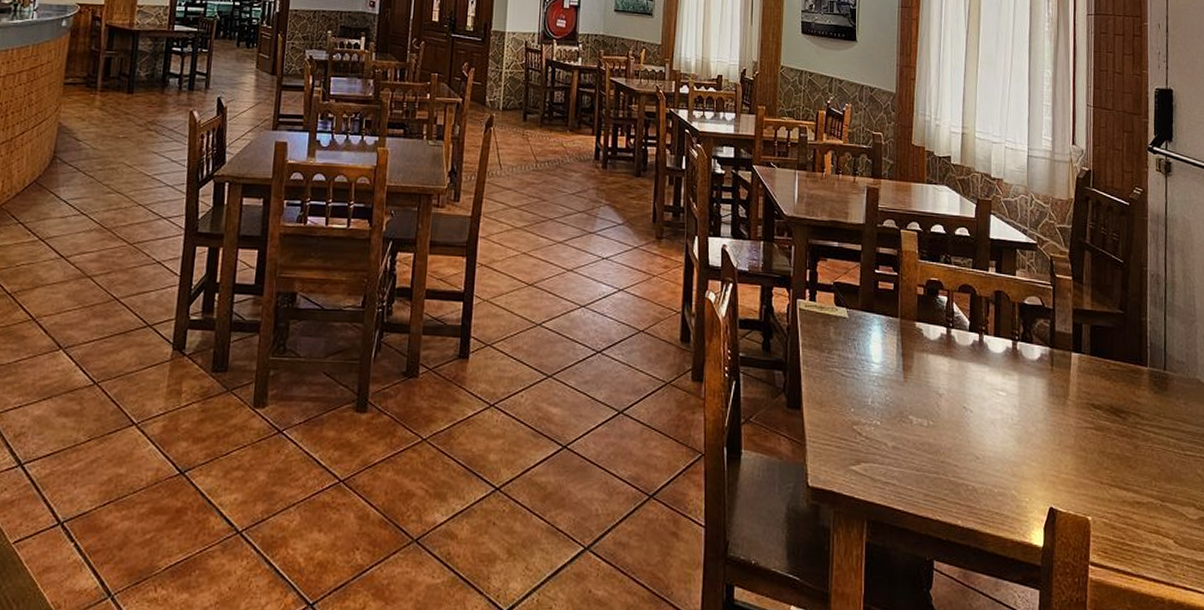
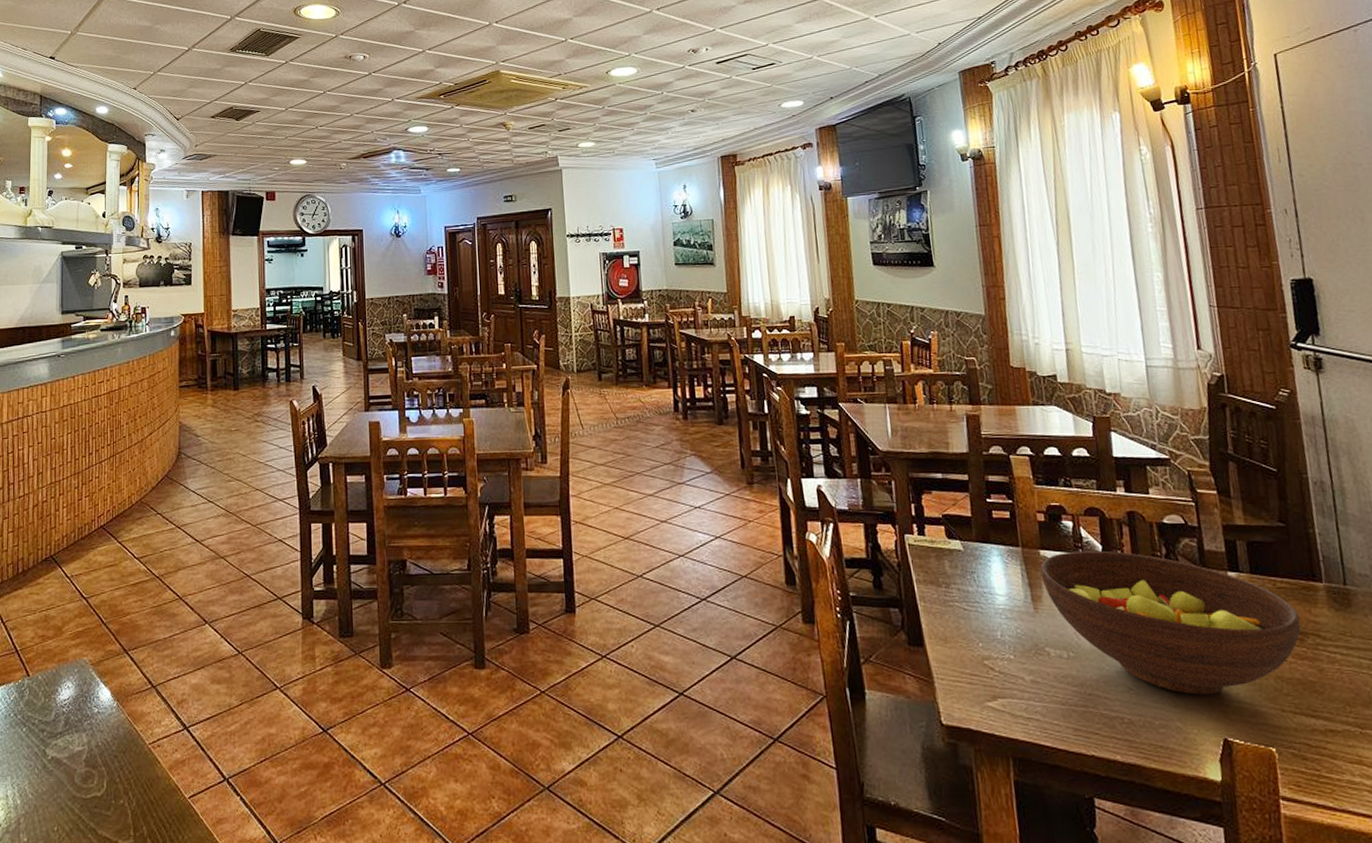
fruit bowl: none [914,325,1126,466] -> present [1040,550,1301,695]

